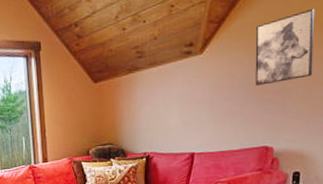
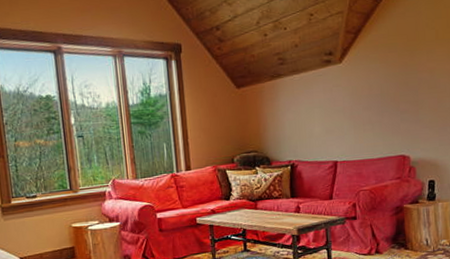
wall art: present [255,8,315,86] -> none [389,24,442,96]

